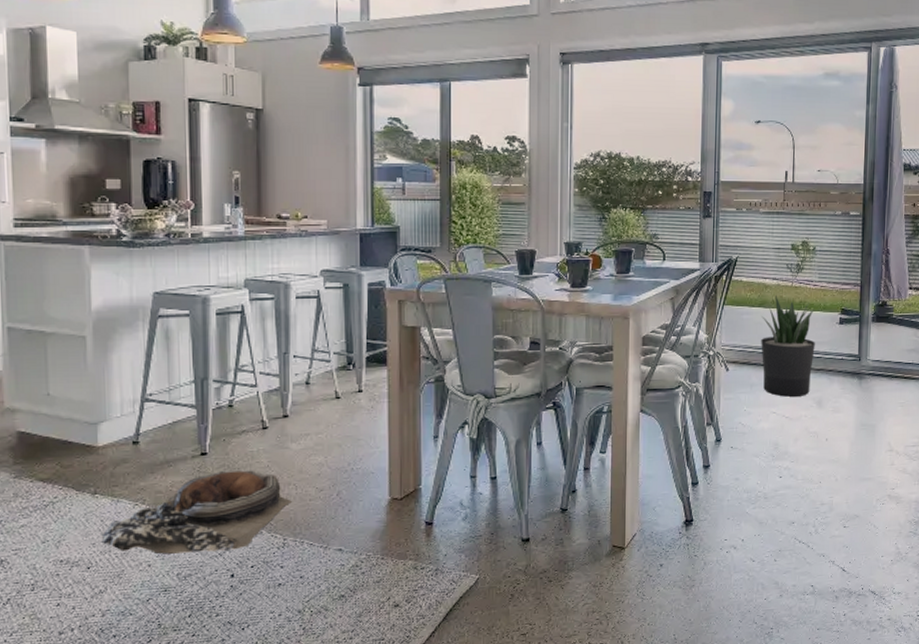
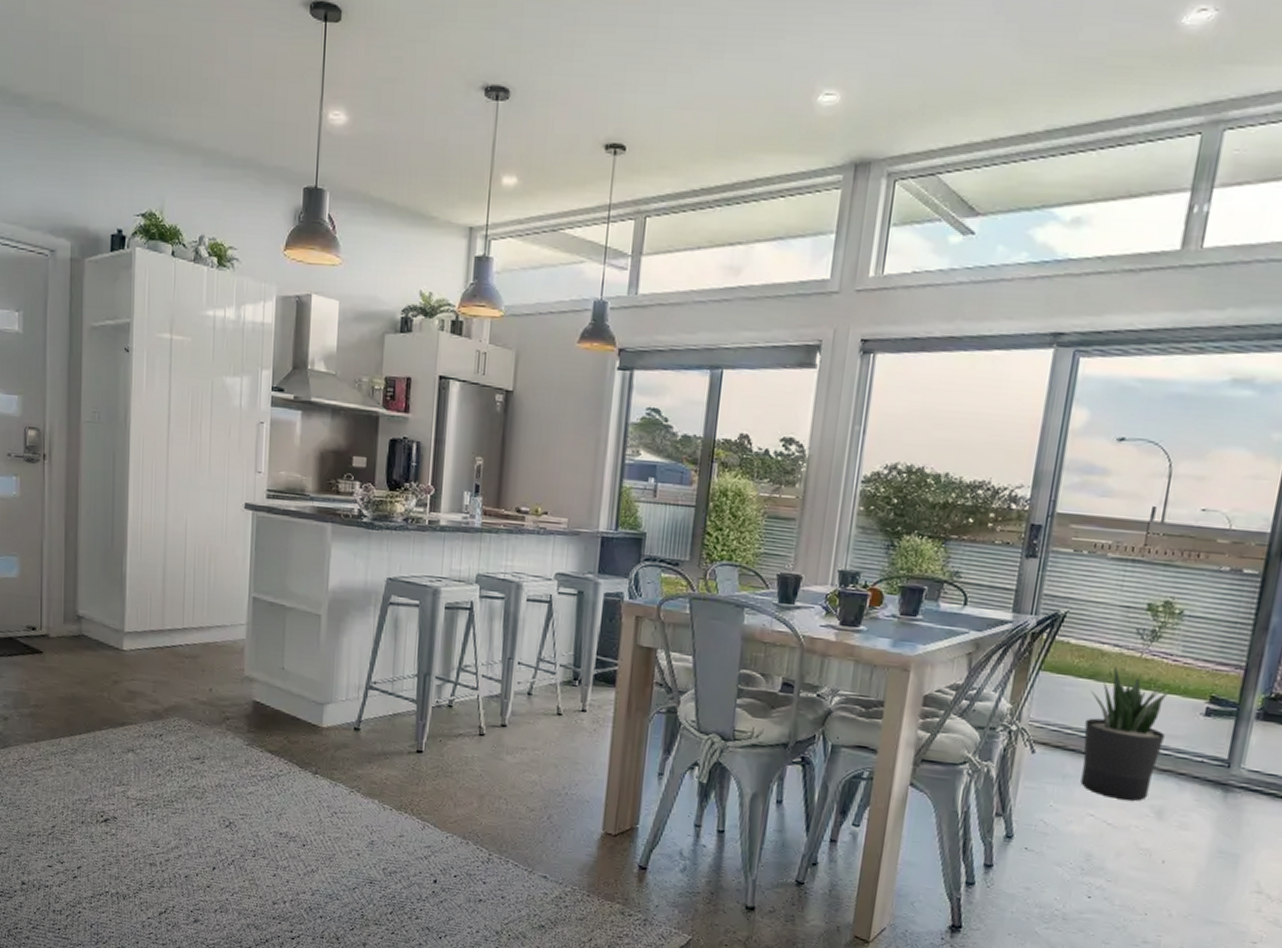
dog bed: present [101,470,292,554] -> none [317,772,501,856]

